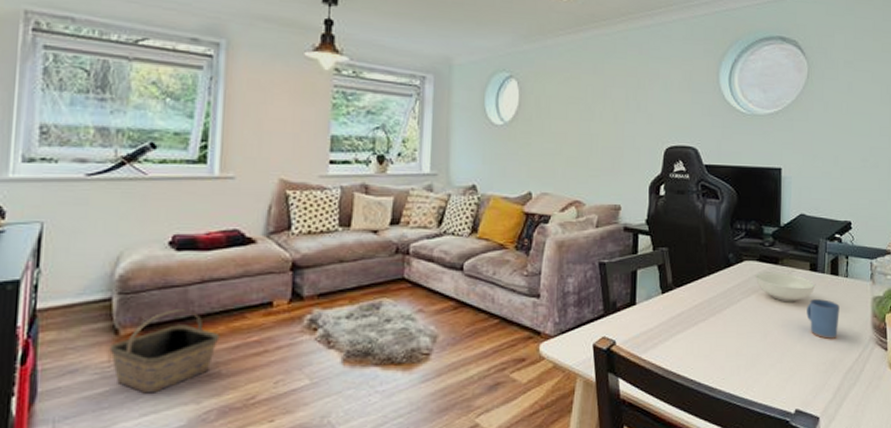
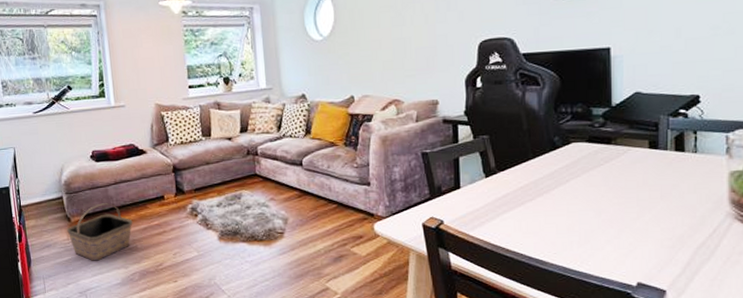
bowl: present [755,272,816,302] -> none [584,151,657,181]
mug: present [806,299,840,339] -> none [647,176,687,215]

